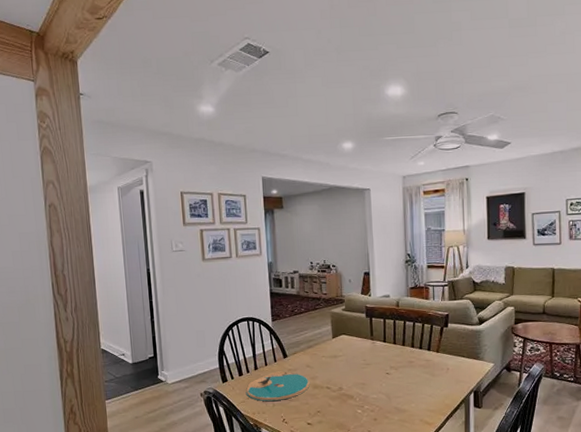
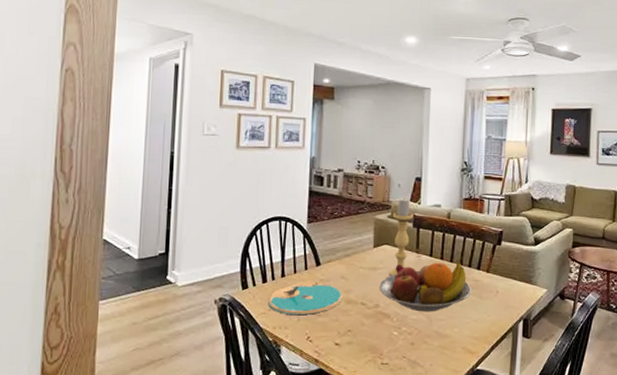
fruit bowl: none [341,344,424,392] -> present [379,261,471,312]
candle holder: none [346,292,365,362] -> present [390,198,413,276]

